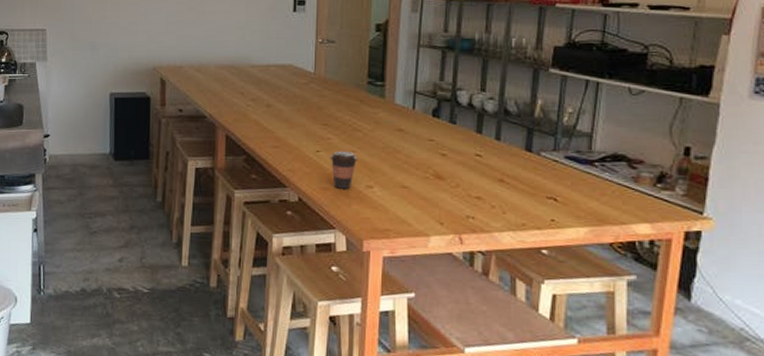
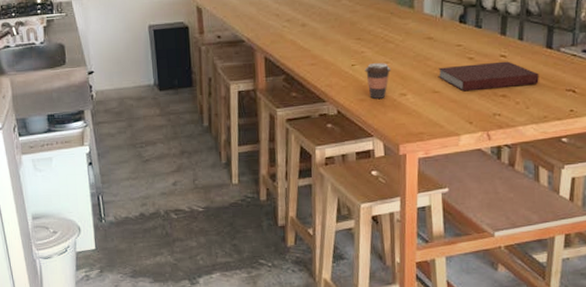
notebook: none [407,160,517,190] -> present [437,61,539,92]

